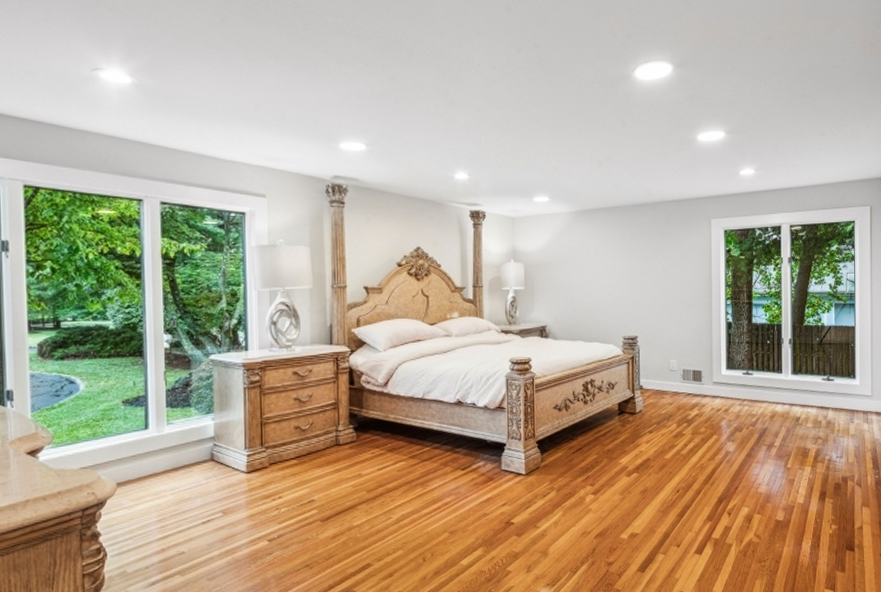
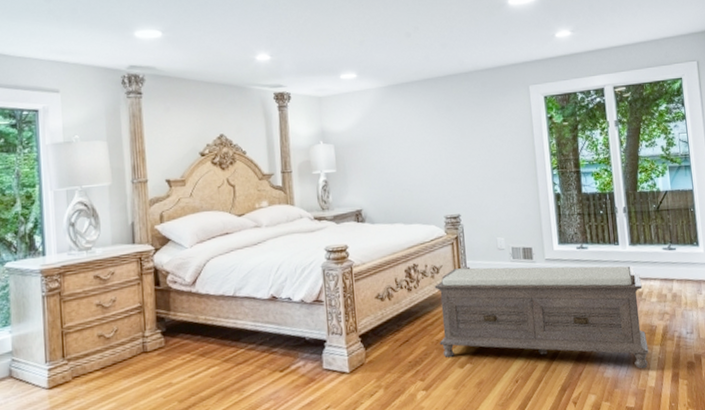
bench: none [609,386,801,487] -> present [434,265,649,369]

